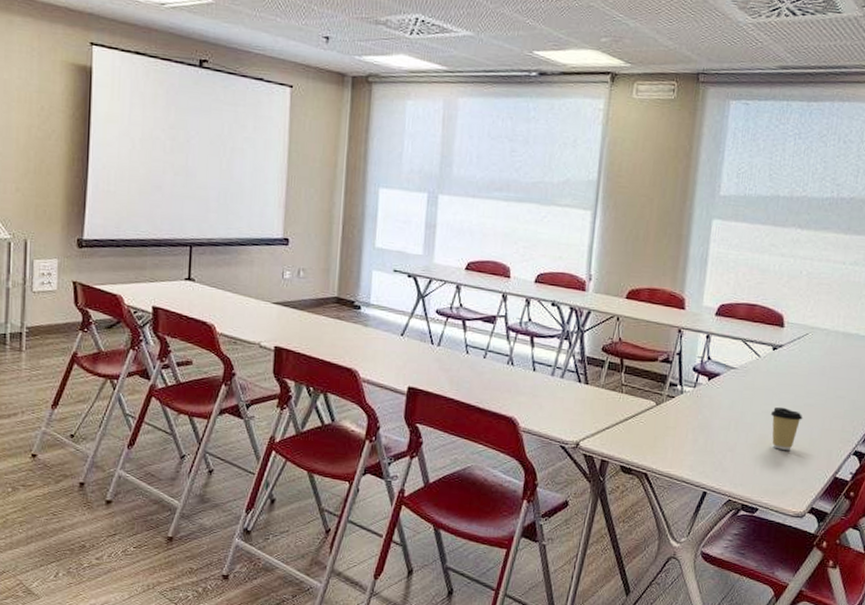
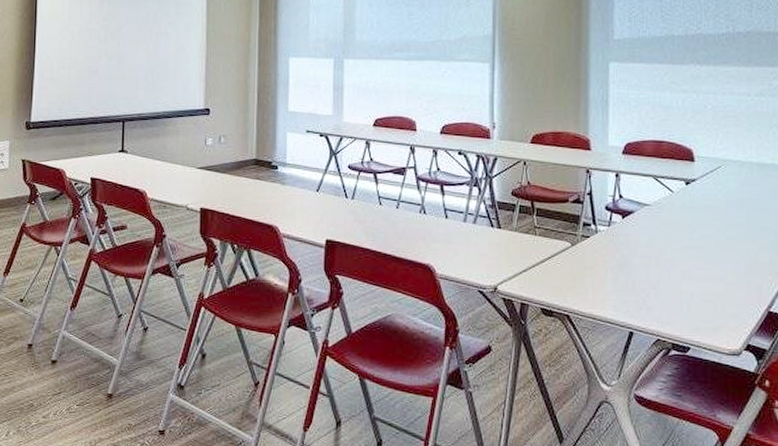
coffee cup: present [770,406,803,450] -> none [691,241,727,285]

